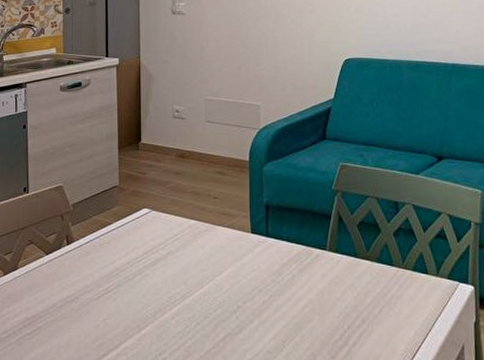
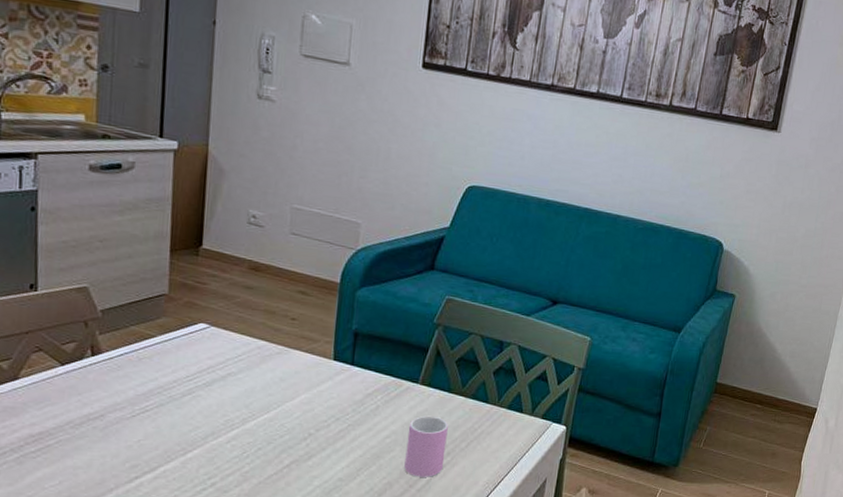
cup: none [323,282,361,347] -> present [404,415,448,477]

